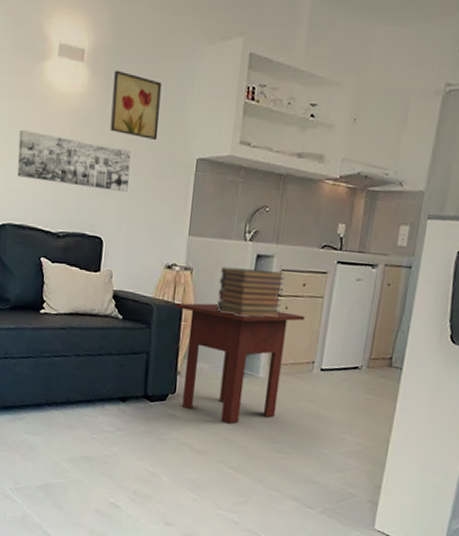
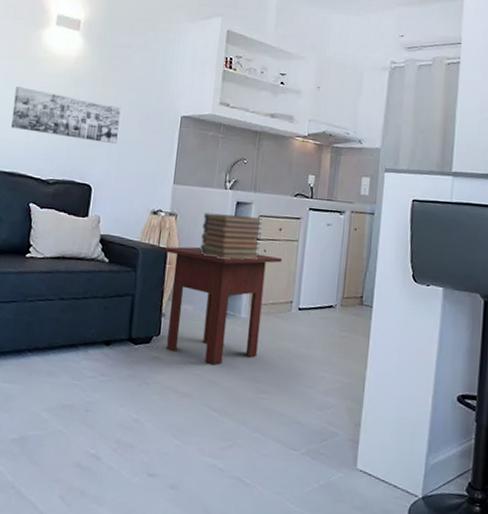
wall art: present [110,70,162,141] -> none [101,39,150,100]

